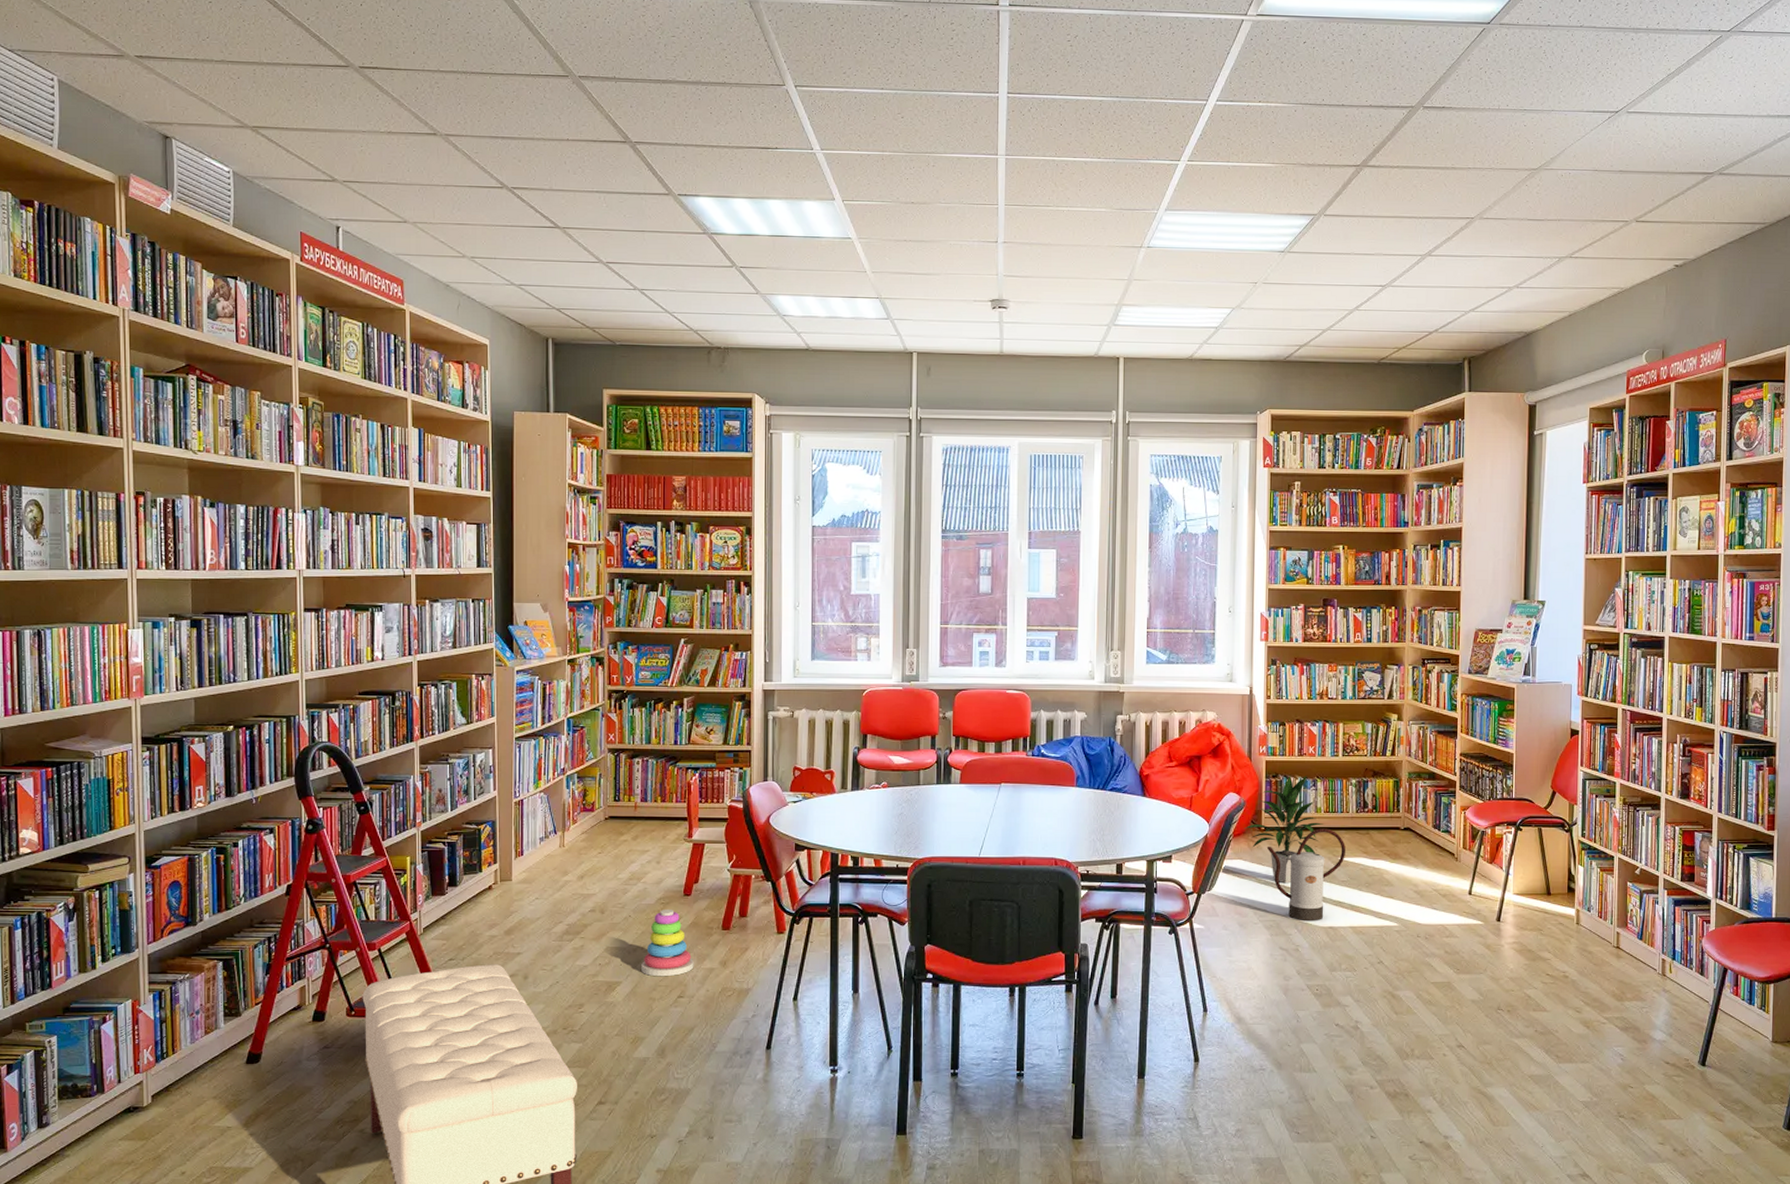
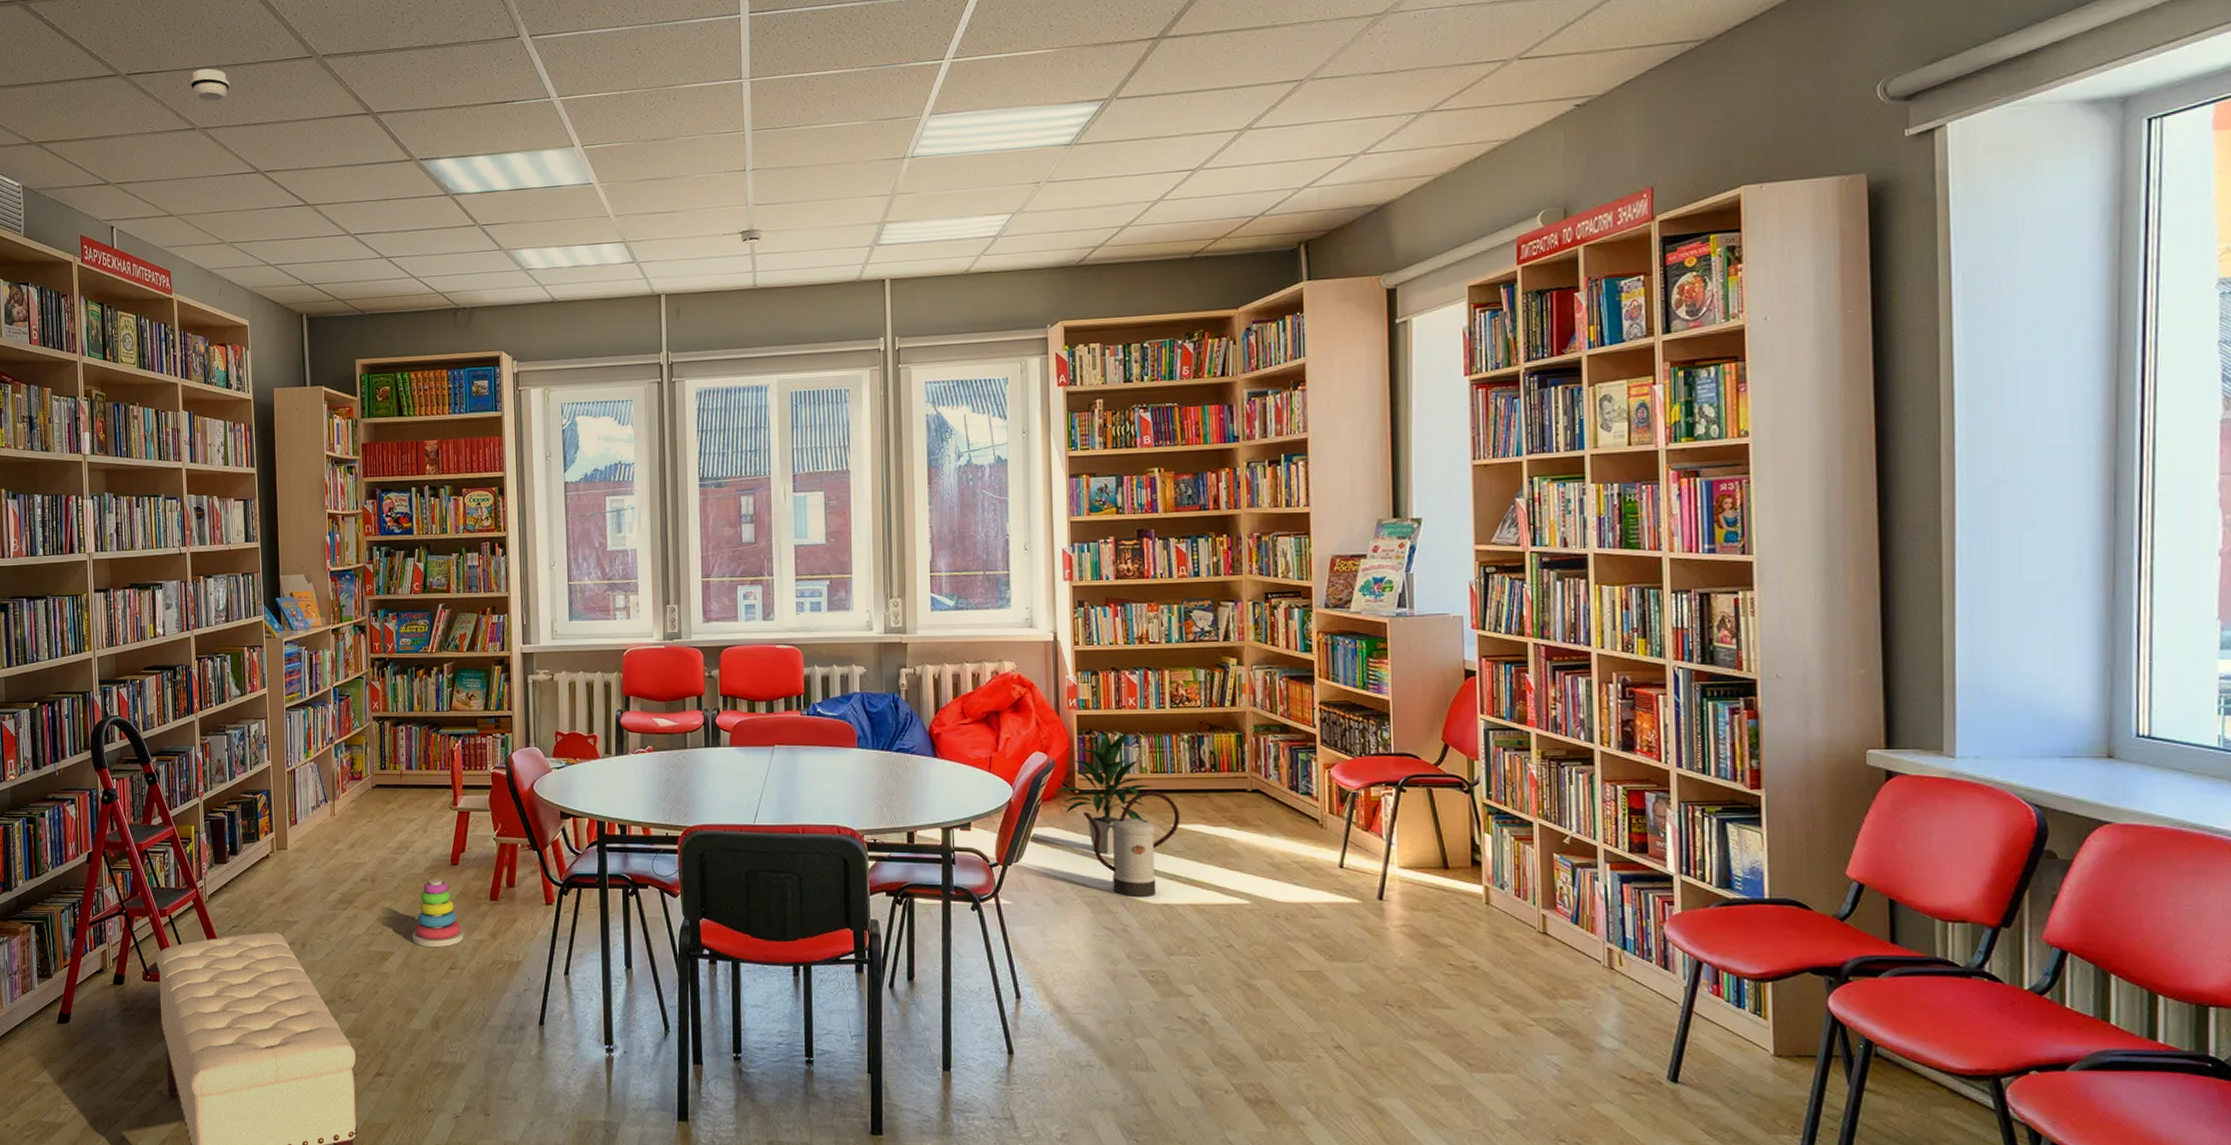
smoke detector: none [432,73,477,109] -> present [190,68,230,102]

